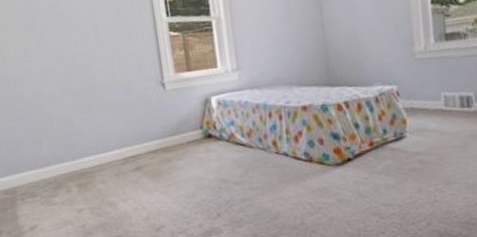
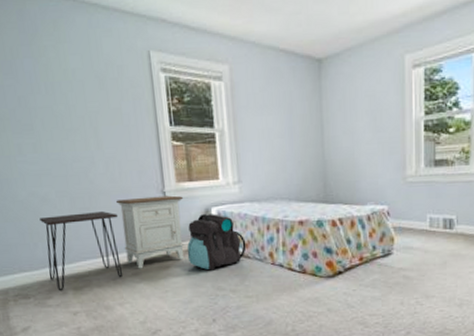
desk: none [44,106,126,189] -> present [40,211,123,291]
nightstand: none [116,86,186,163] -> present [115,195,185,269]
backpack: none [188,103,249,162] -> present [187,214,247,271]

